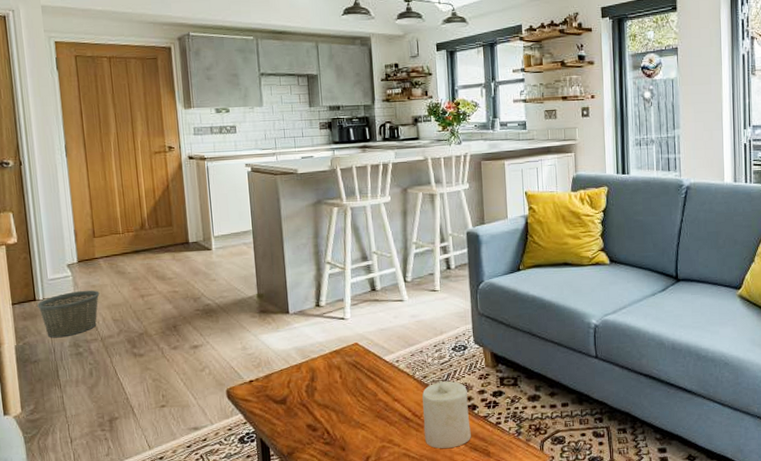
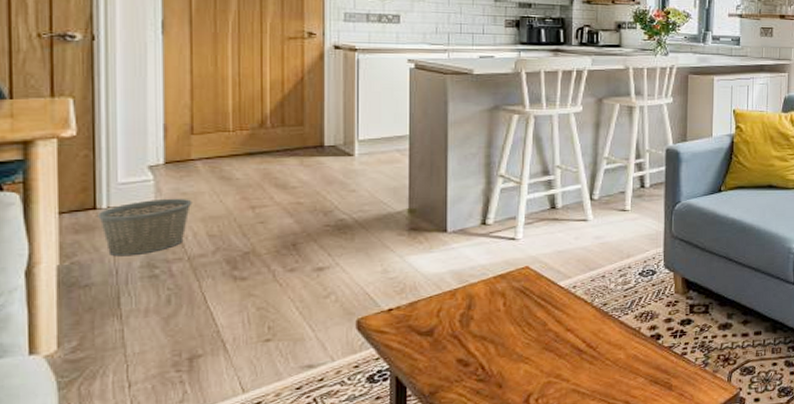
candle: present [422,380,471,449] -> none [598,307,653,383]

